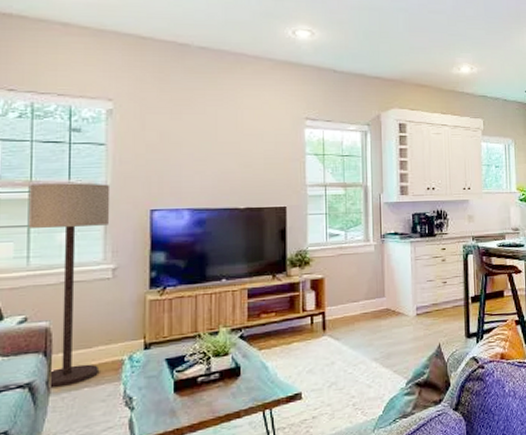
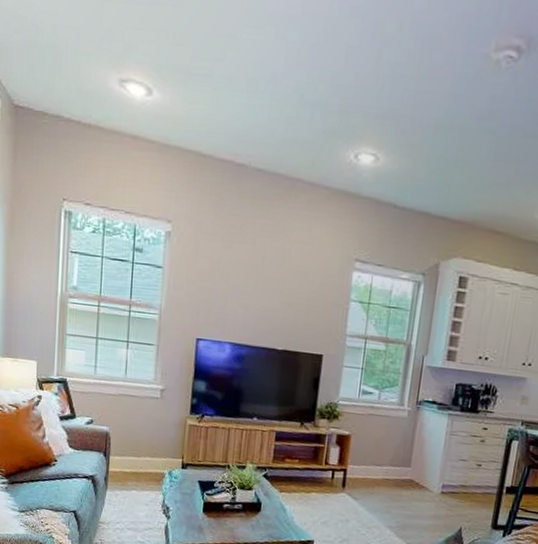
floor lamp: present [29,183,111,389] -> none [97,298,164,486]

